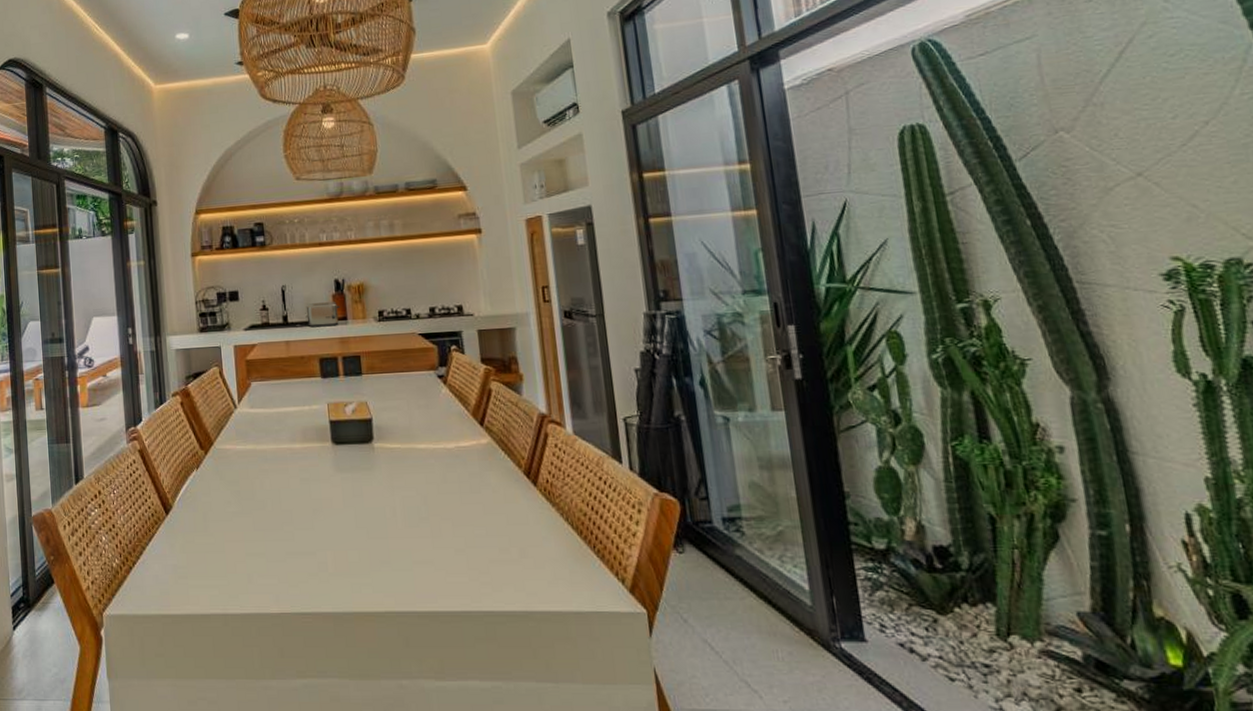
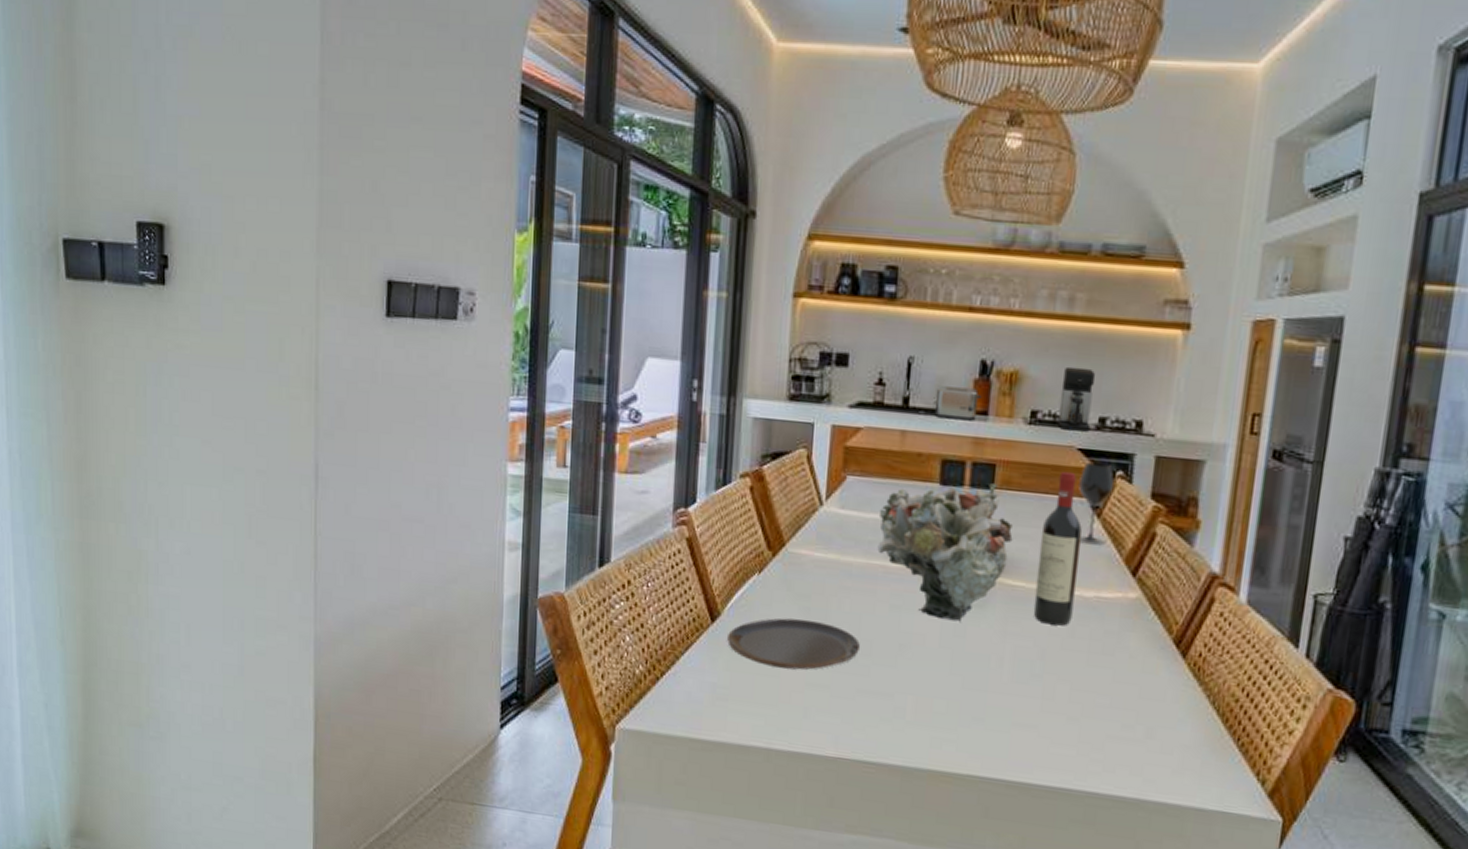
plate: none [180,501,283,544] -> present [727,618,860,670]
flower arrangement: none [279,371,384,484] -> present [877,483,1013,622]
coffee maker: none [397,273,425,322] -> present [1057,366,1095,432]
wine bottle: none [404,352,442,475] -> present [1033,471,1083,626]
wineglass: none [425,341,455,406] -> present [1079,461,1115,546]

